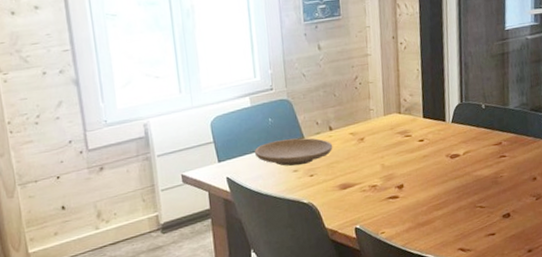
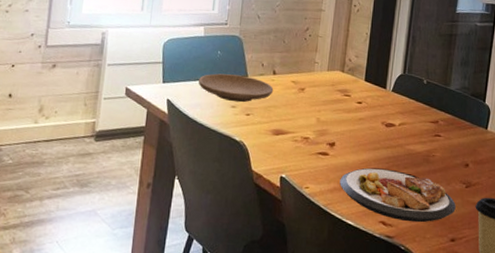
plate: none [413,198,529,244] -> present [340,167,456,223]

